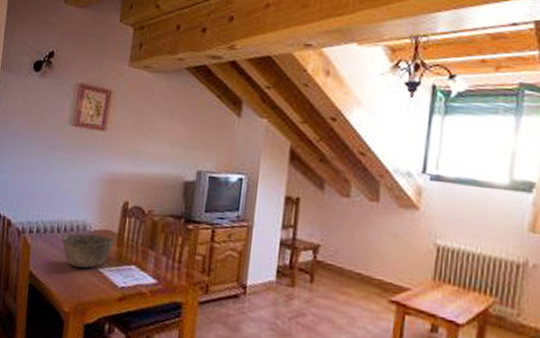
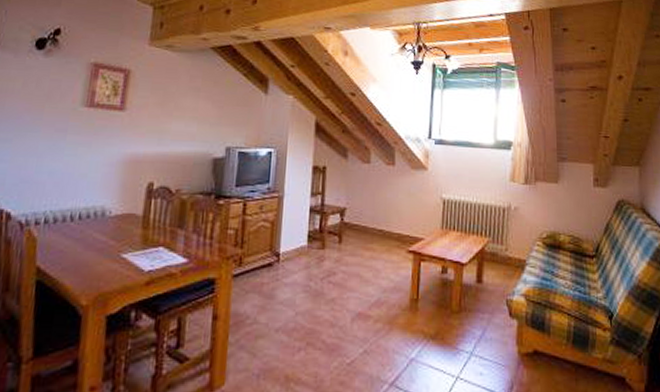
bowl: present [61,233,115,268] -> none [75,219,139,257]

